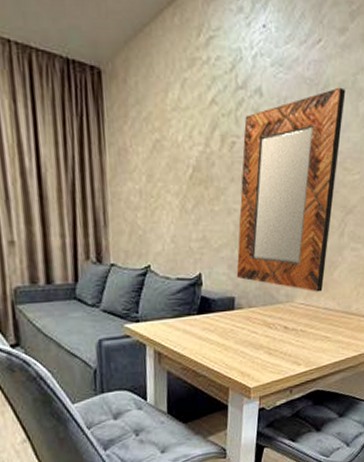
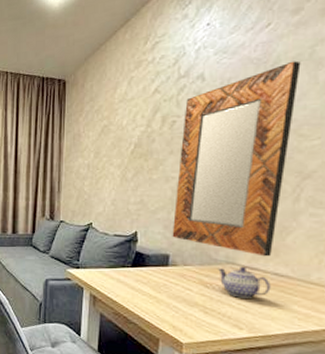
teapot: none [280,303,322,335] -> present [218,266,271,298]

